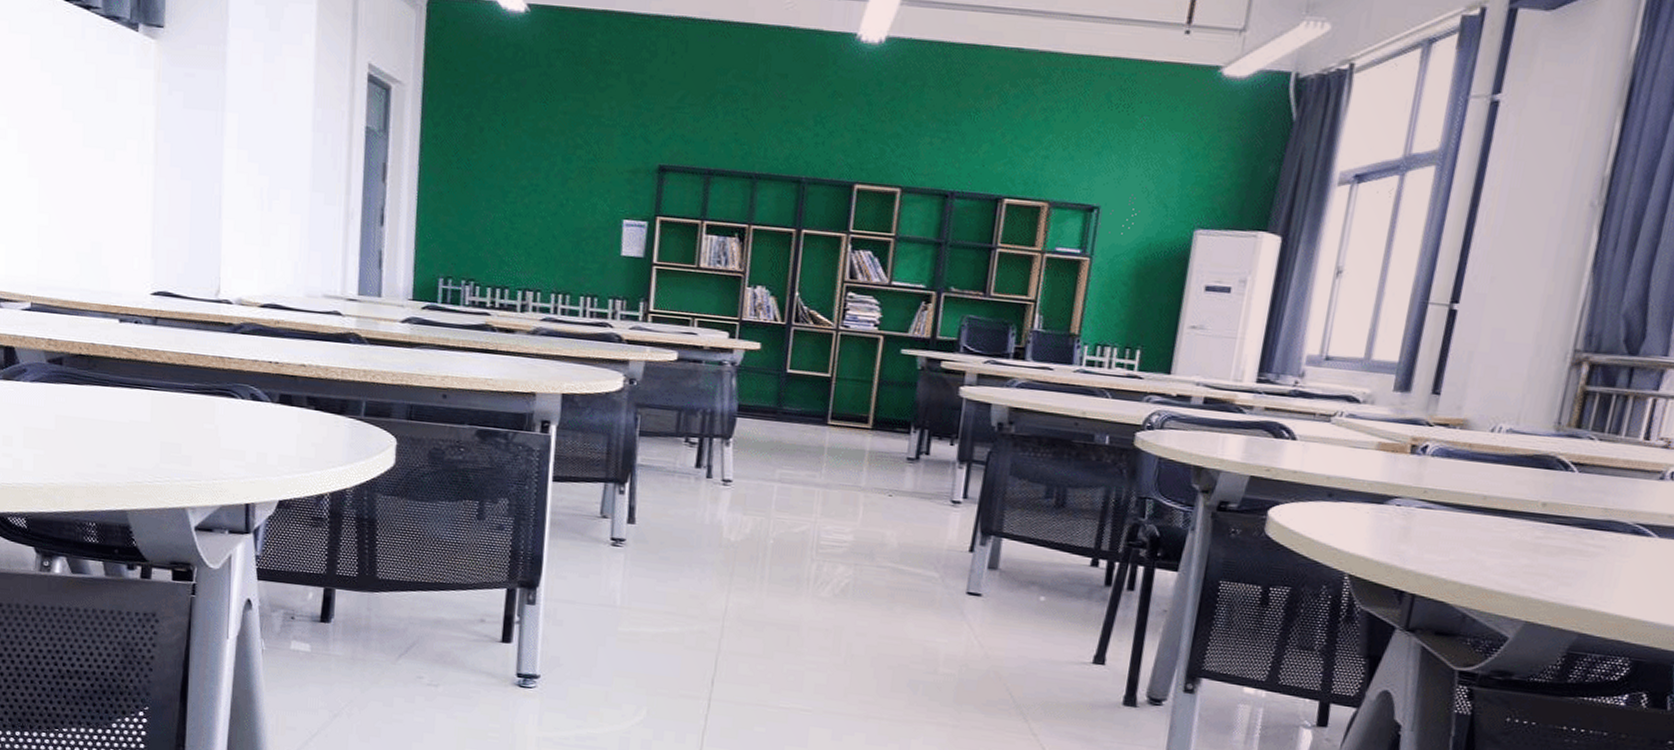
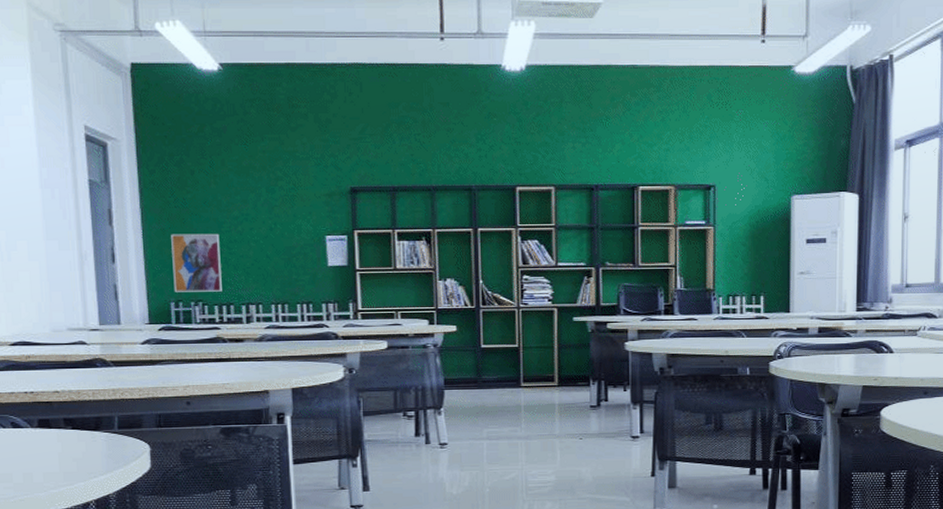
wall art: none [444,199,503,272] -> present [171,233,222,292]

